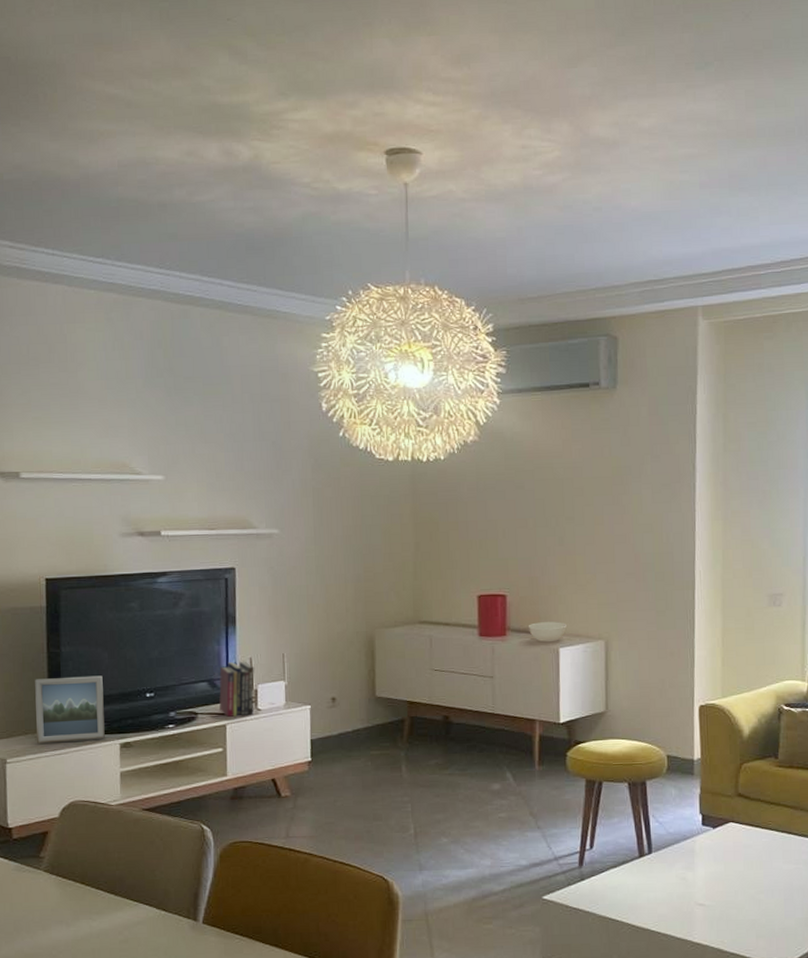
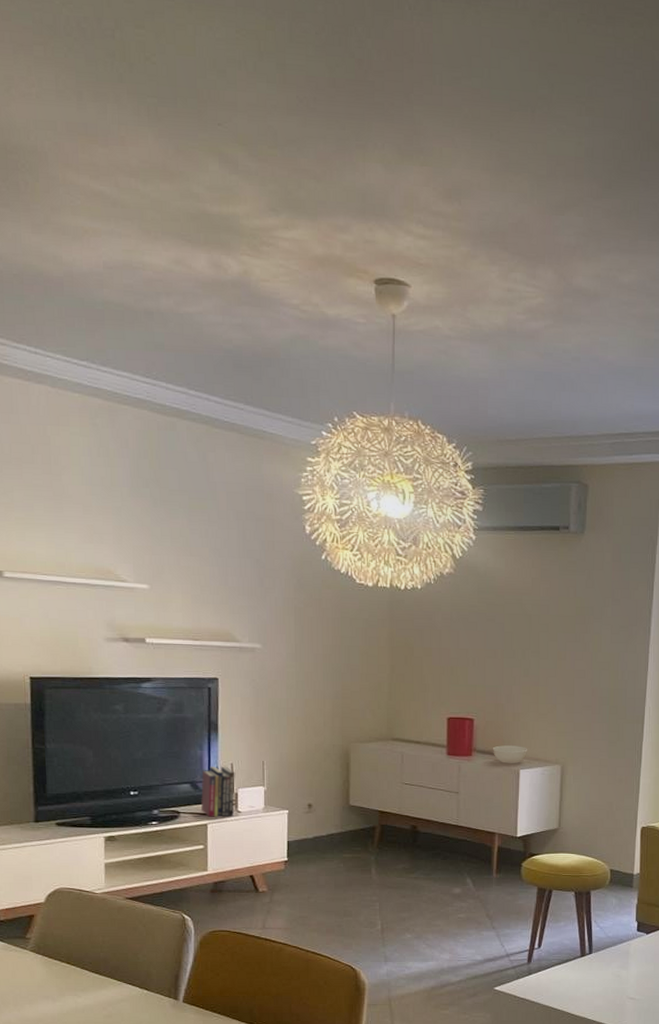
picture frame: present [35,675,105,744] -> none [20,772,90,834]

